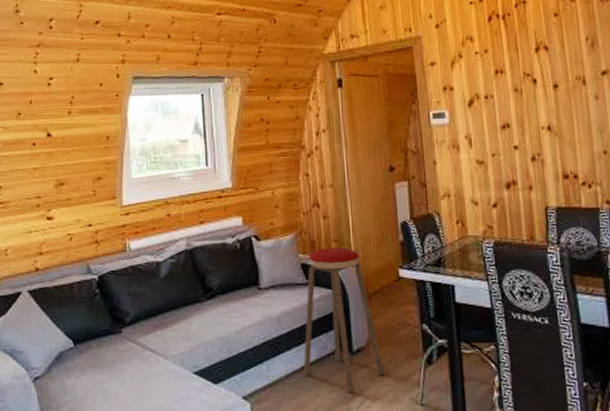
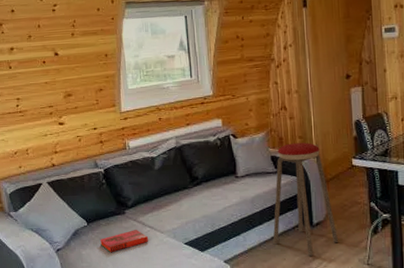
hardback book: none [89,354,149,384] -> present [100,230,148,253]

